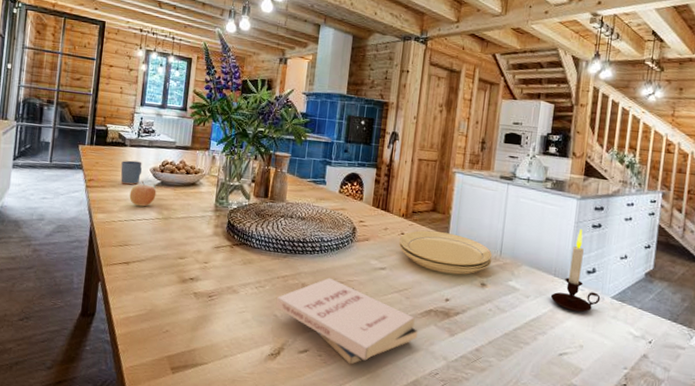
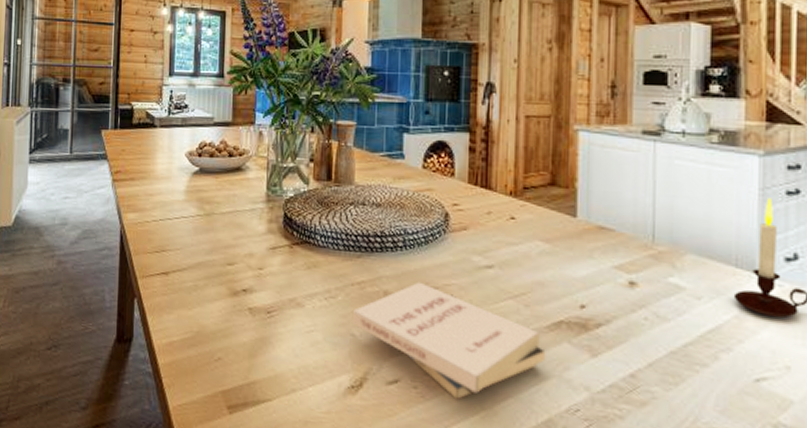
mug: present [120,160,142,185] -> none [151,144,176,175]
fruit: present [129,181,157,207] -> none [163,169,195,202]
plate: present [399,230,492,275] -> none [509,212,642,272]

